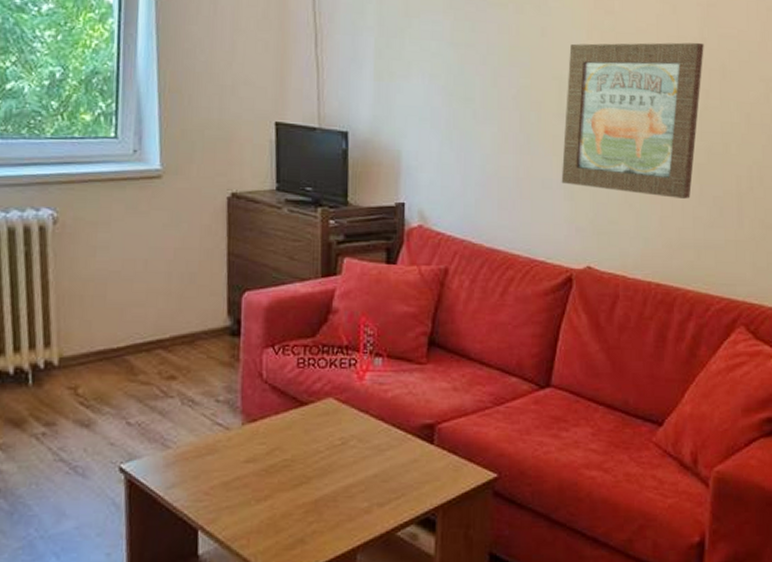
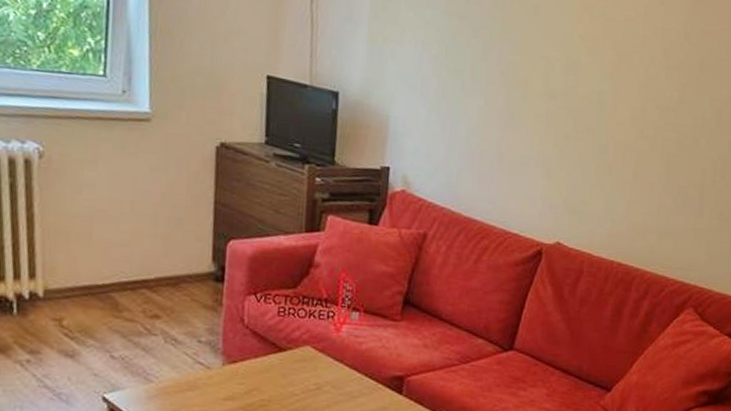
wall art: present [561,42,704,199] -> none [540,25,687,186]

